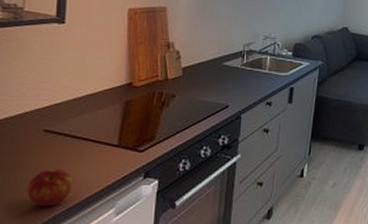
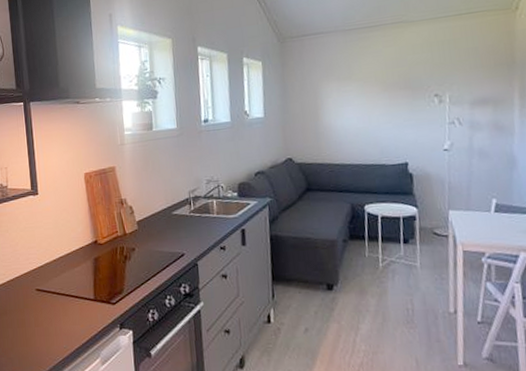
apple: present [26,169,74,207] -> none [30,323,65,357]

